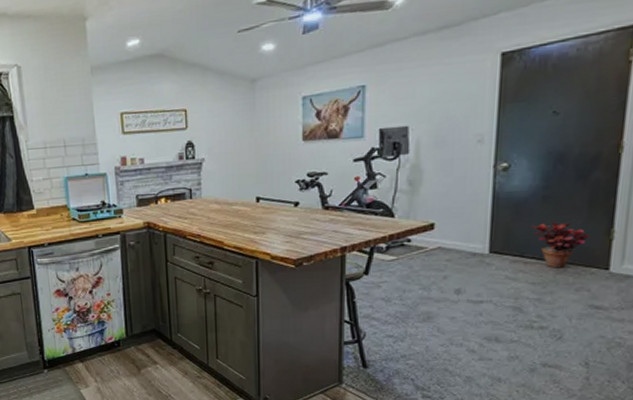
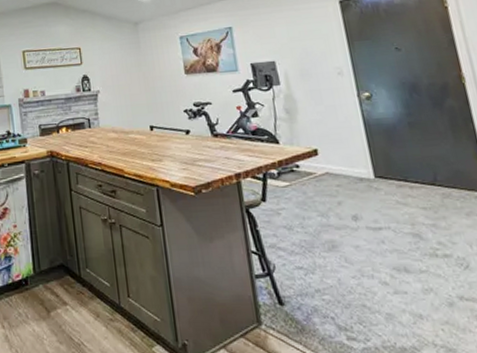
potted plant: present [531,222,590,268] -> none [405,147,463,193]

